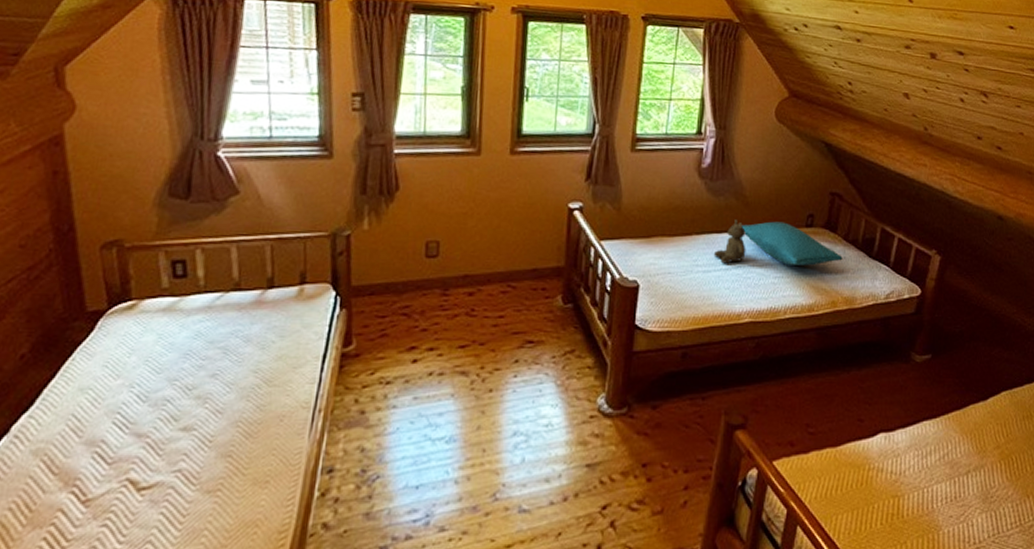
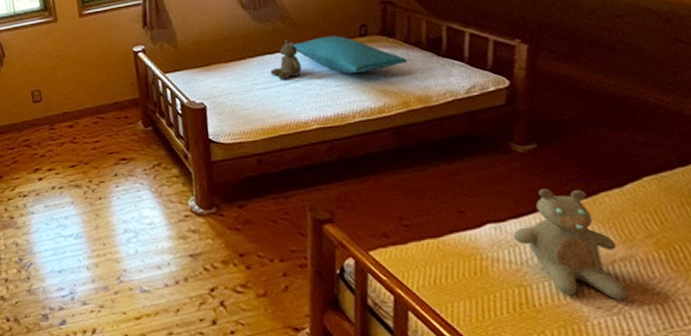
teddy bear: none [898,399,973,509] -> present [512,188,628,301]

